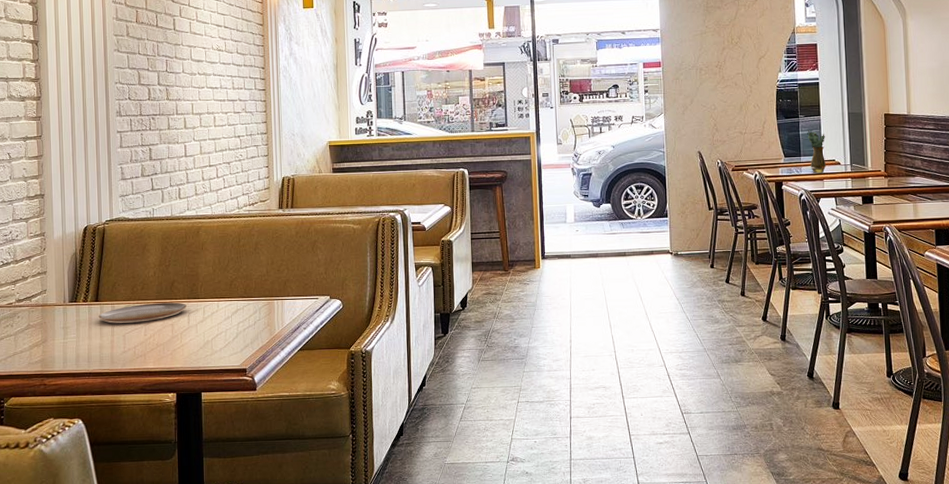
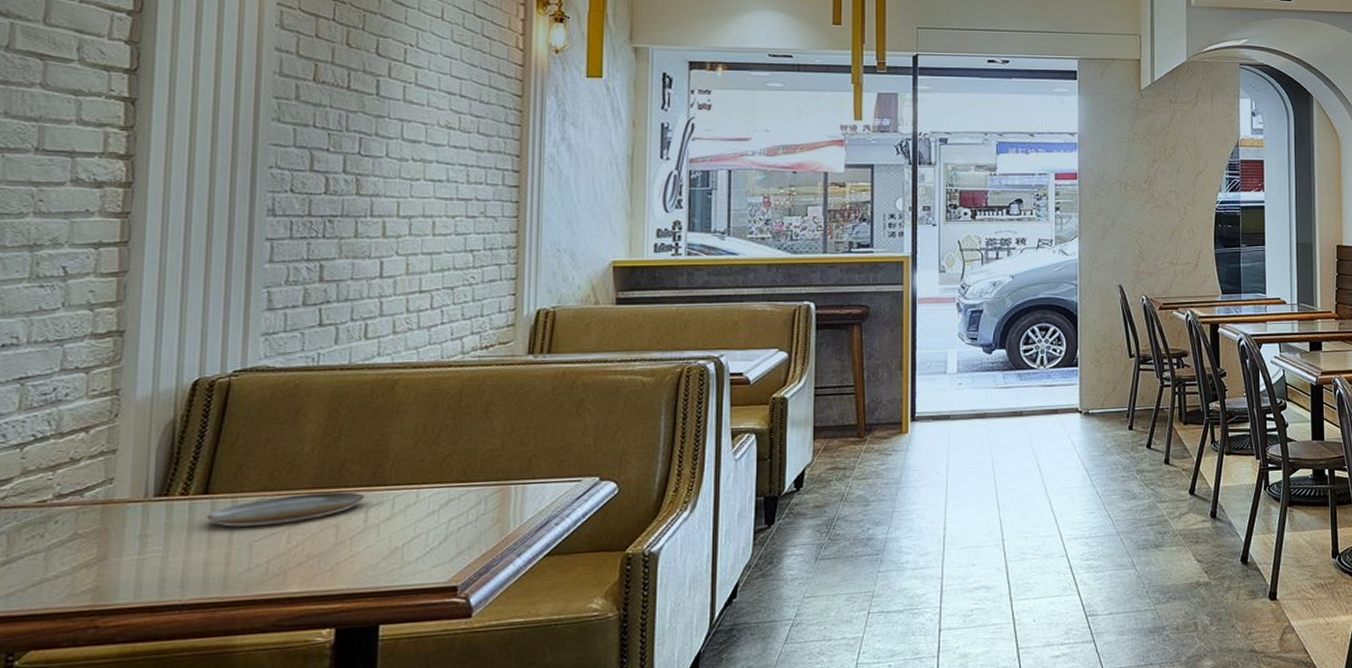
vase: present [807,129,826,174] -> none [1249,261,1270,315]

